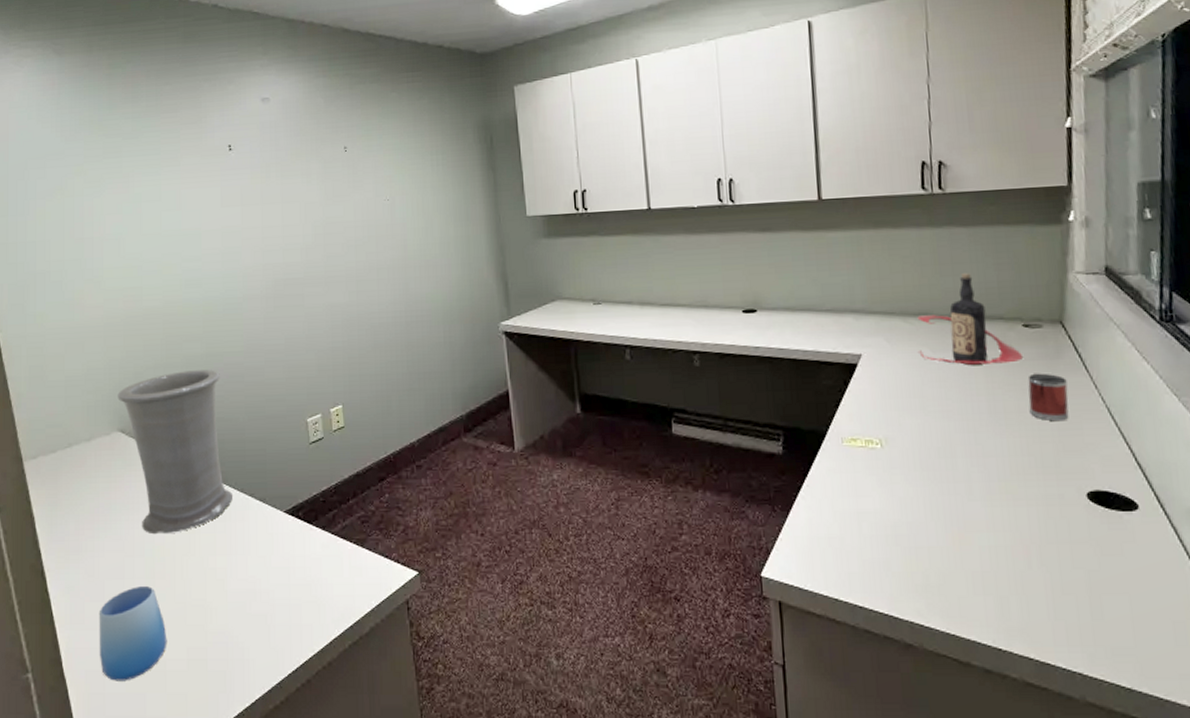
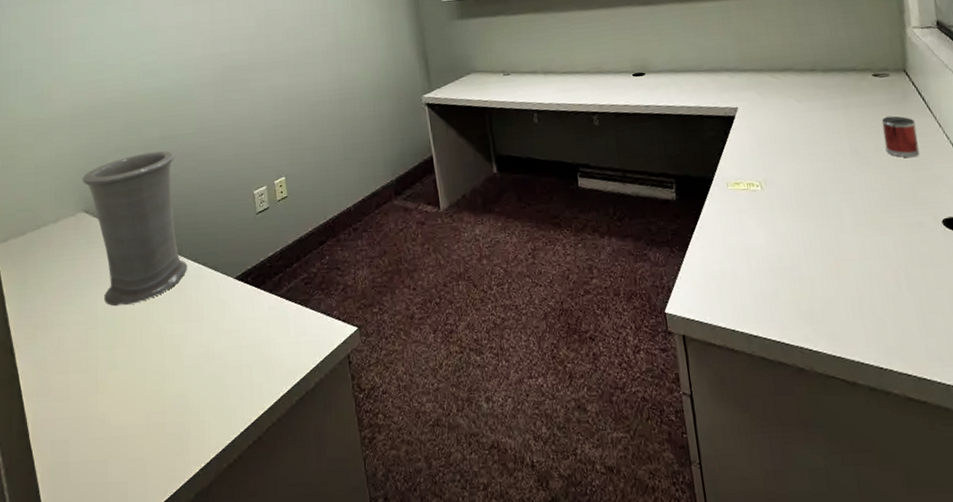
cup: present [99,586,167,681] -> none [63,356,128,450]
bottle: present [917,273,1024,365] -> none [782,32,876,112]

